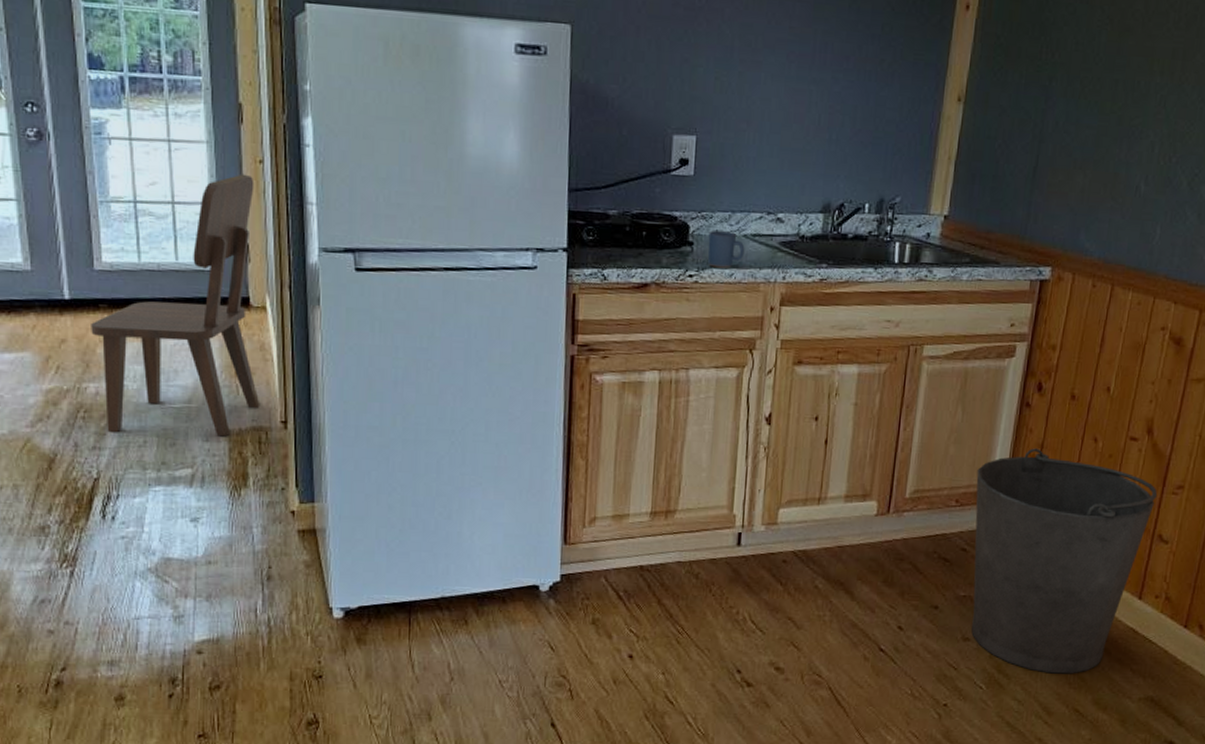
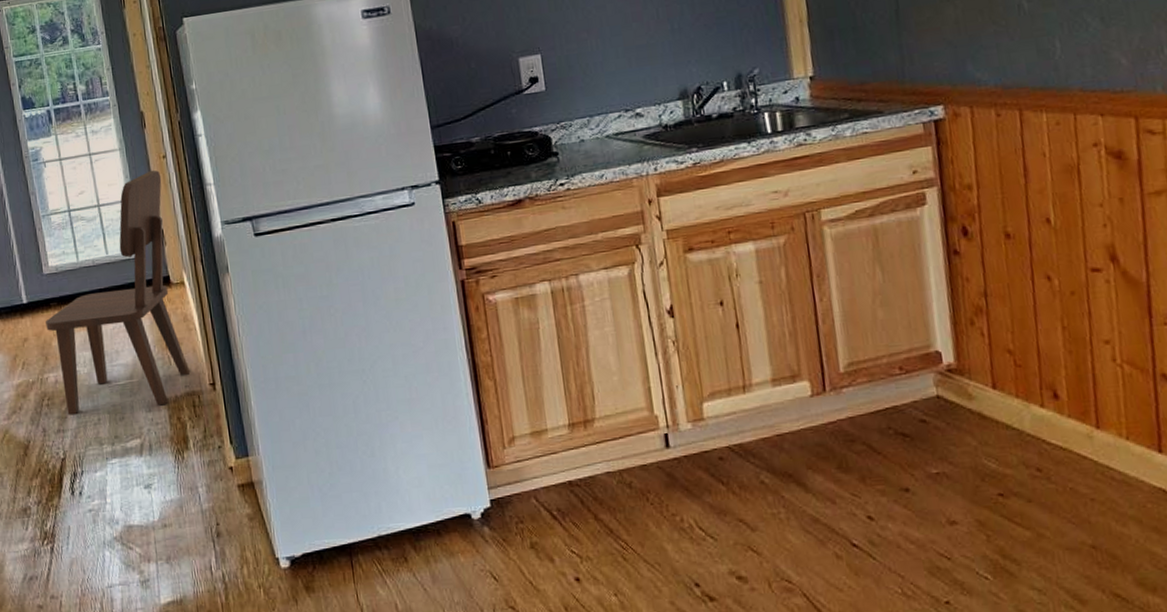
mug: present [707,230,745,268] -> none [571,135,611,173]
bucket: present [971,448,1158,674] -> none [915,297,1146,554]

